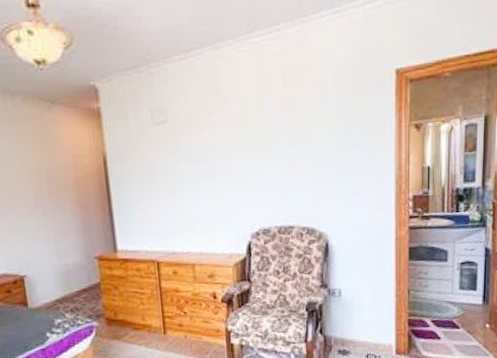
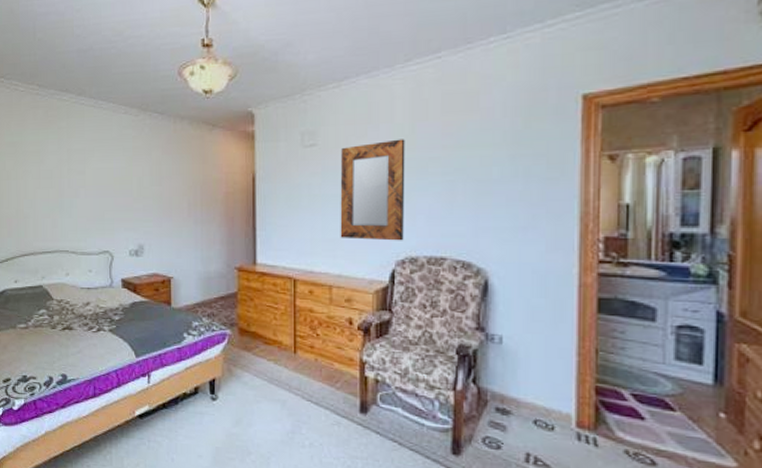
home mirror: none [193,113,257,216] -> present [340,139,405,241]

